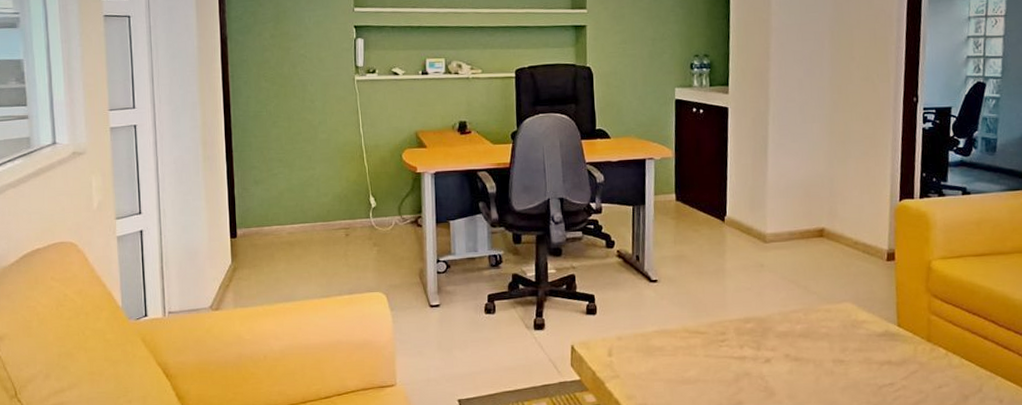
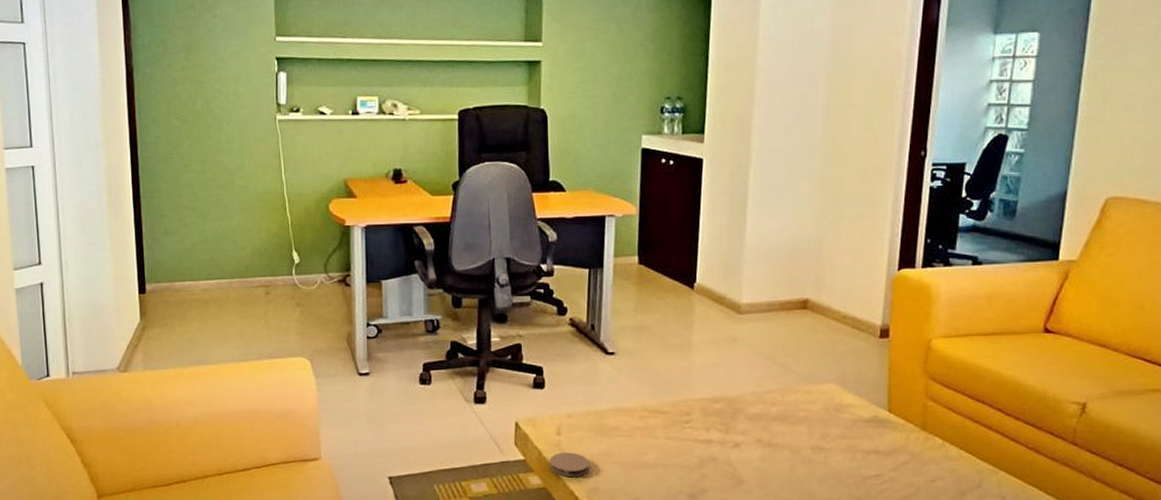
coaster: none [602,372,639,394] -> present [549,452,591,476]

